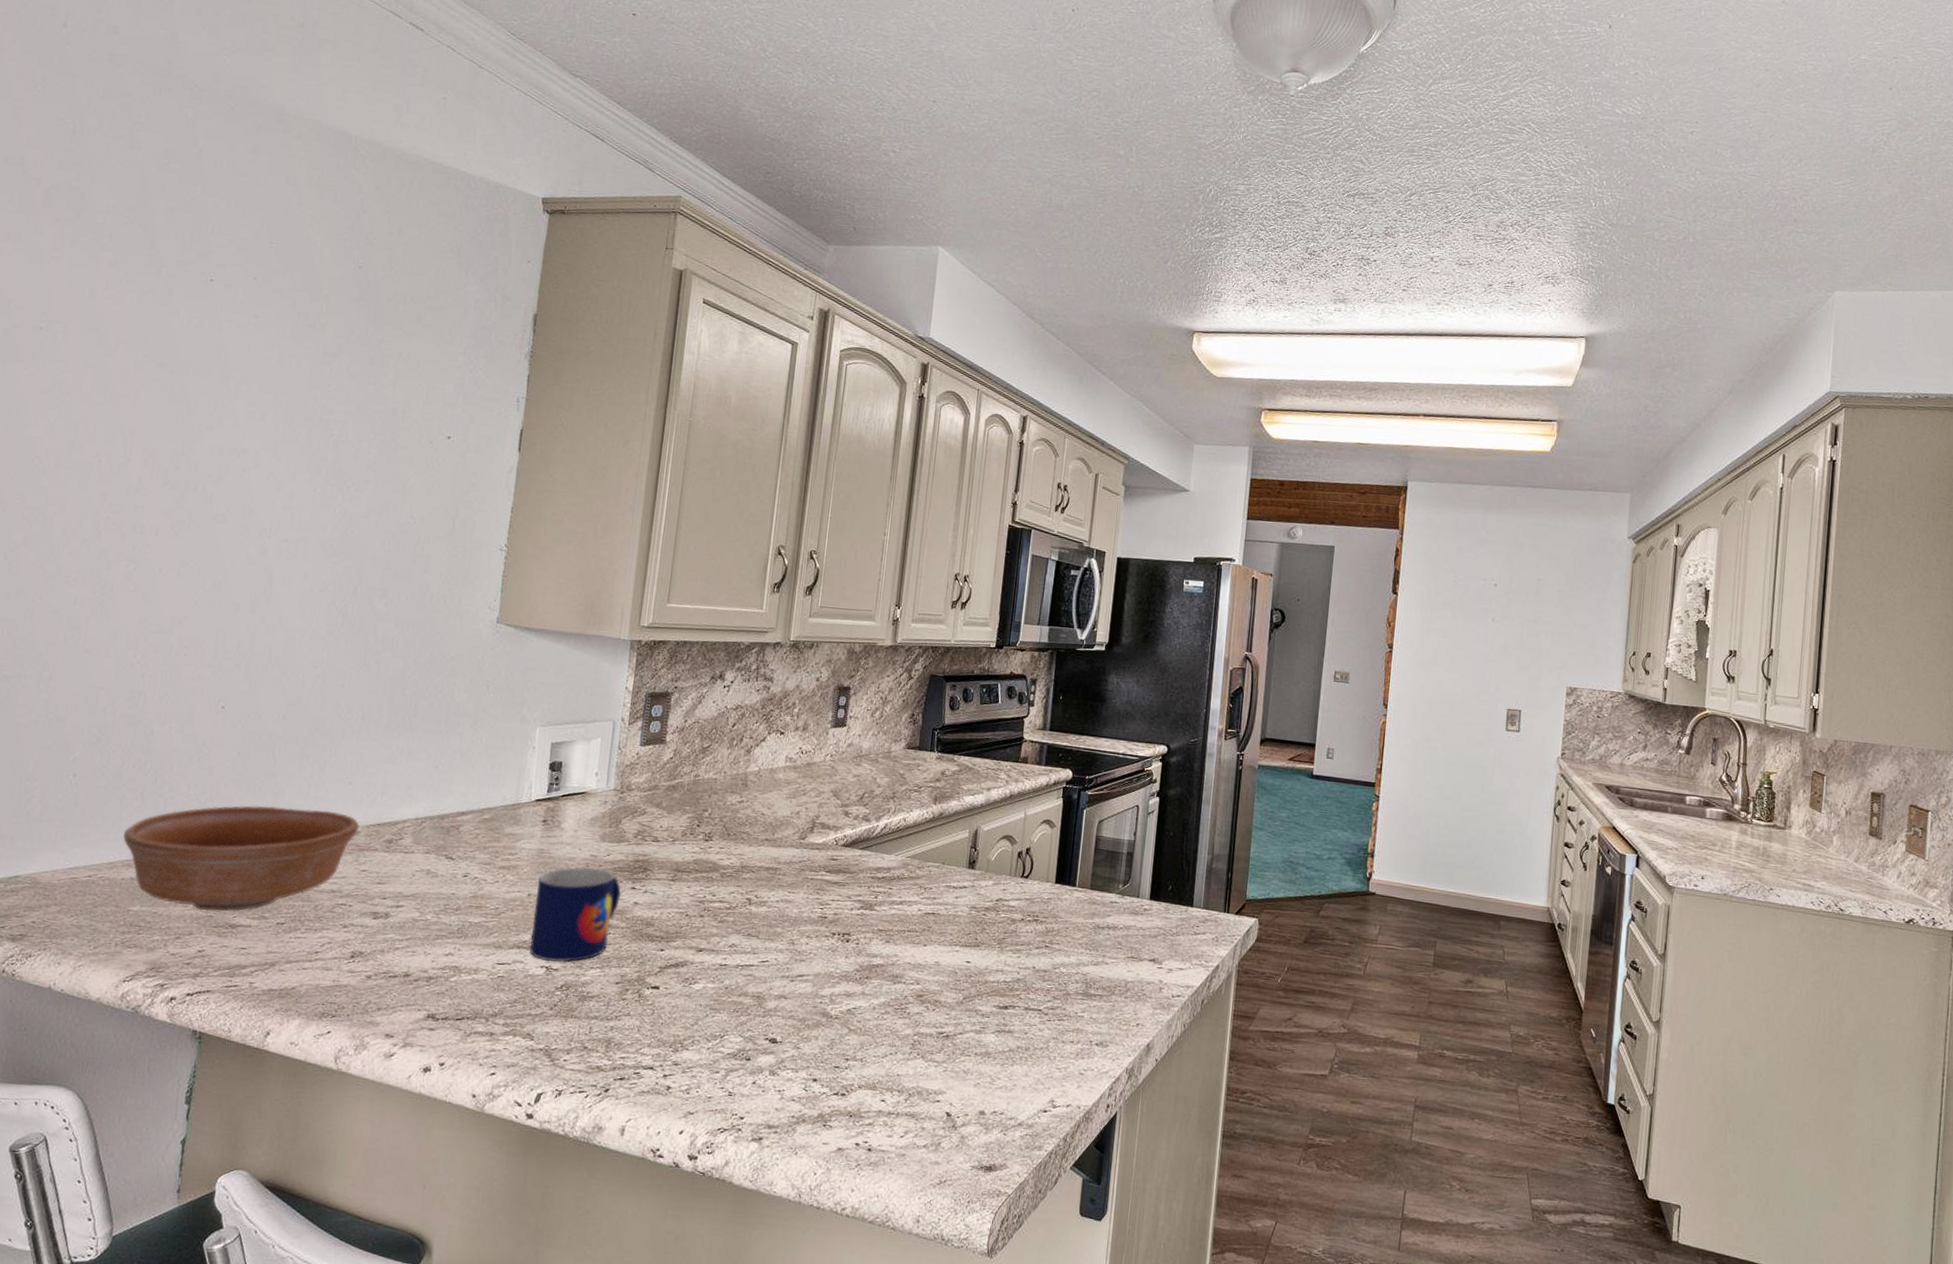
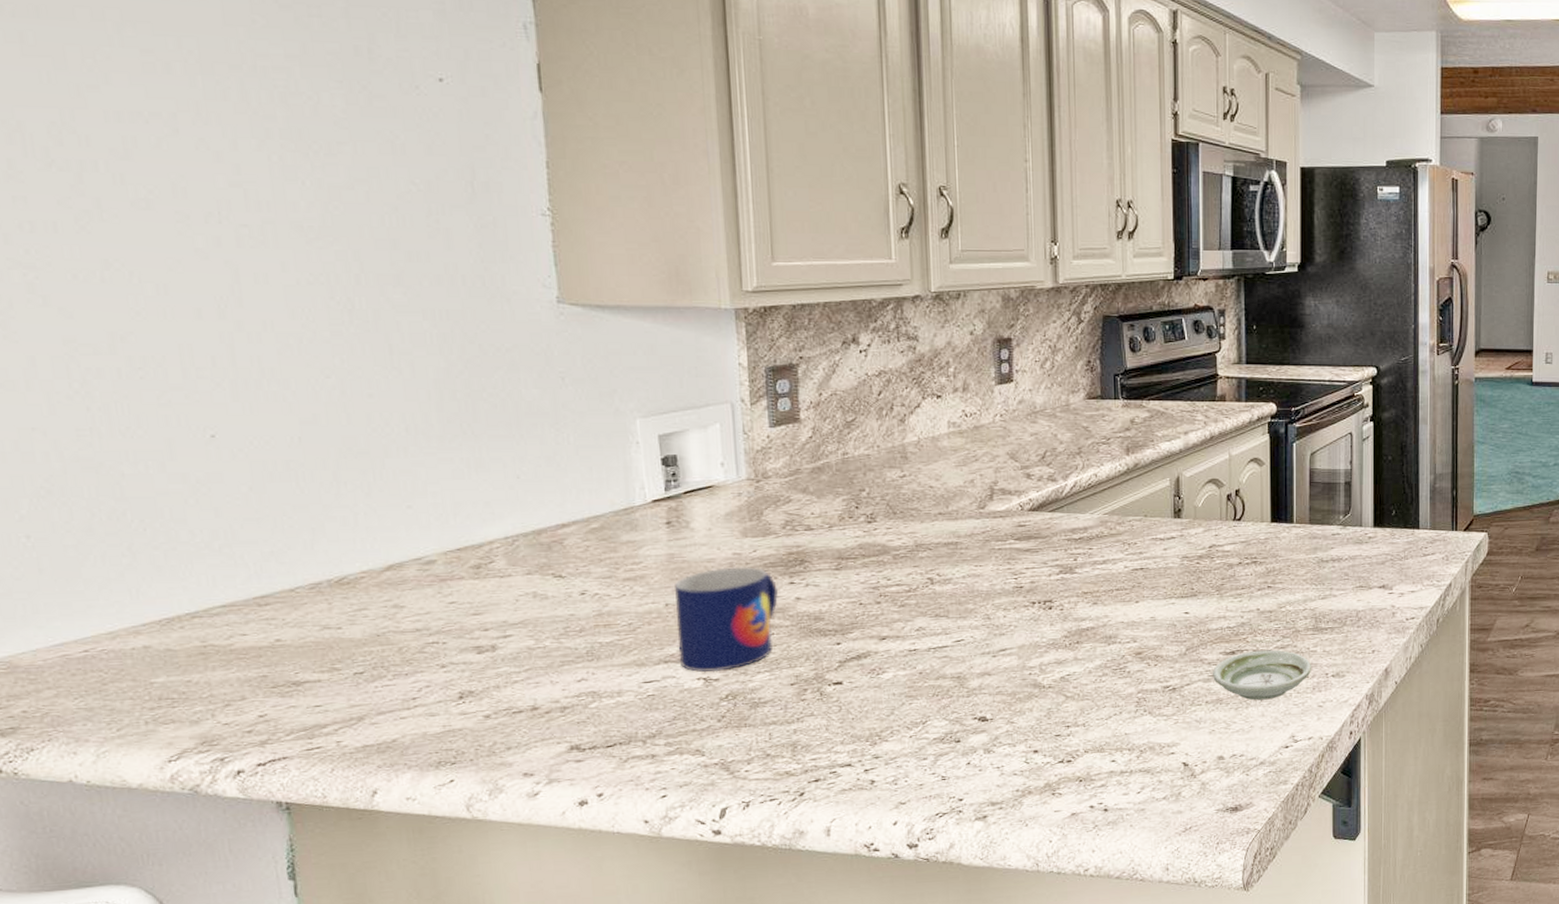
bowl: present [123,805,360,912] -> none [118,541,434,672]
saucer: none [984,1008,1078,1060] -> present [1213,650,1311,701]

